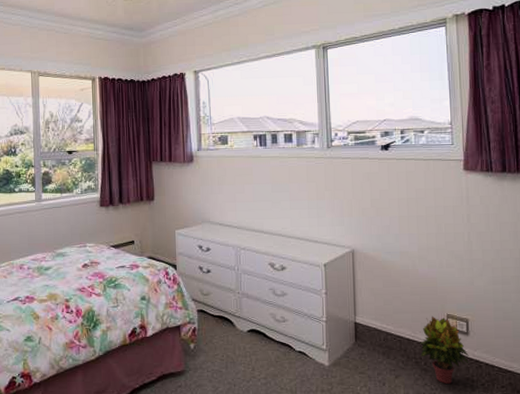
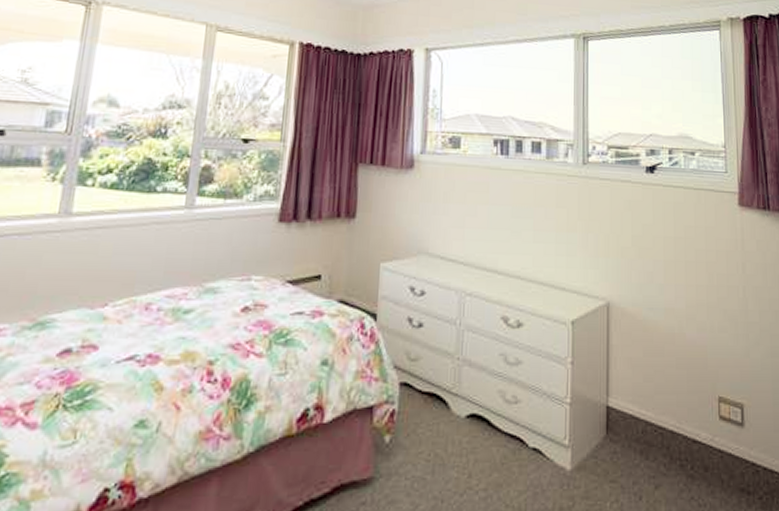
potted plant: present [419,316,469,384] -> none [685,398,744,497]

